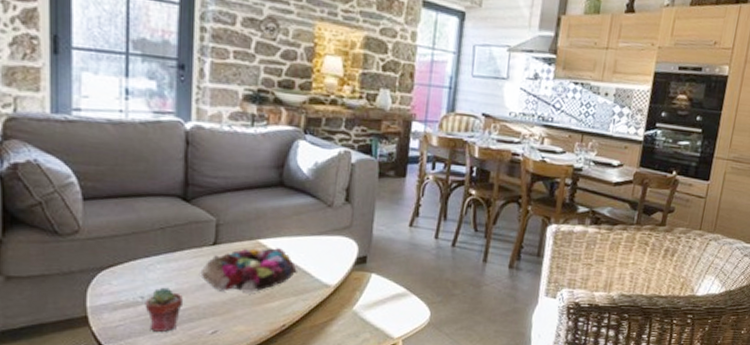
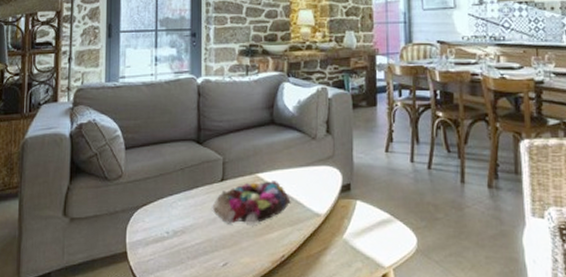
potted succulent: present [145,287,183,332] -> none [170,222,199,265]

